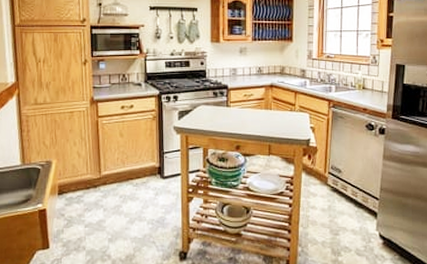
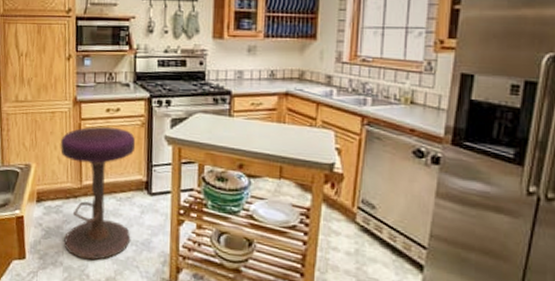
stool: none [80,123,149,242] -> present [60,126,136,261]

